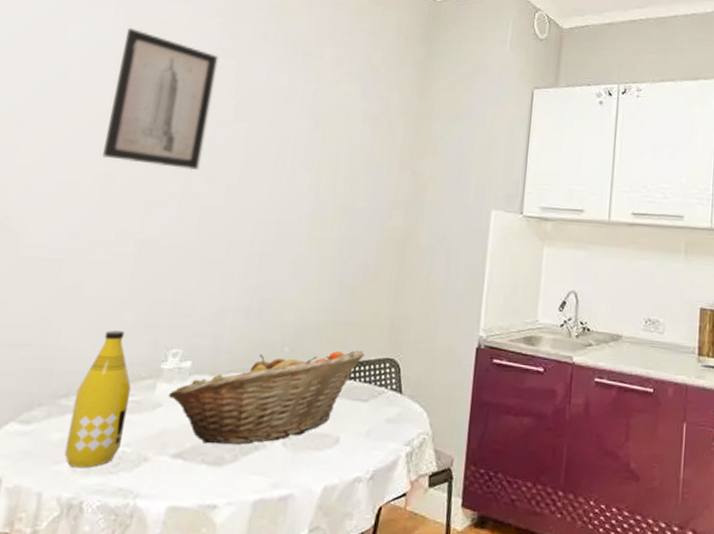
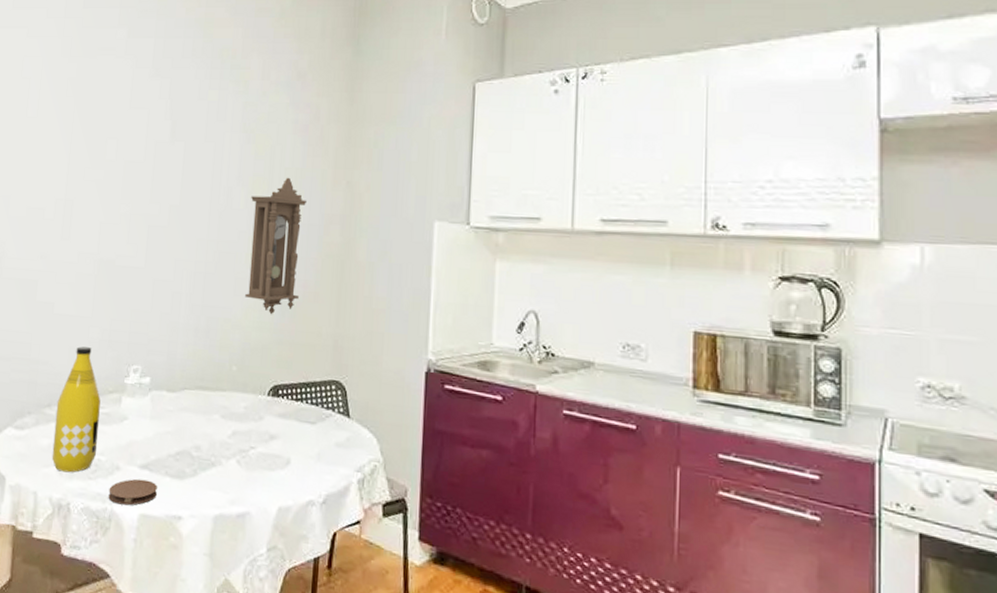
wall art: present [102,27,219,171] -> none [61,57,153,192]
coaster: none [131,469,191,499] -> present [108,478,157,506]
fruit basket: present [168,350,365,445] -> none [132,371,310,460]
pendulum clock: none [303,163,372,296] -> present [245,177,307,315]

